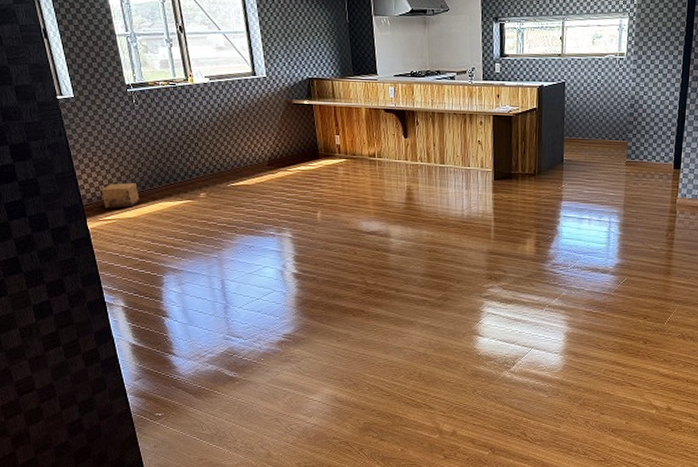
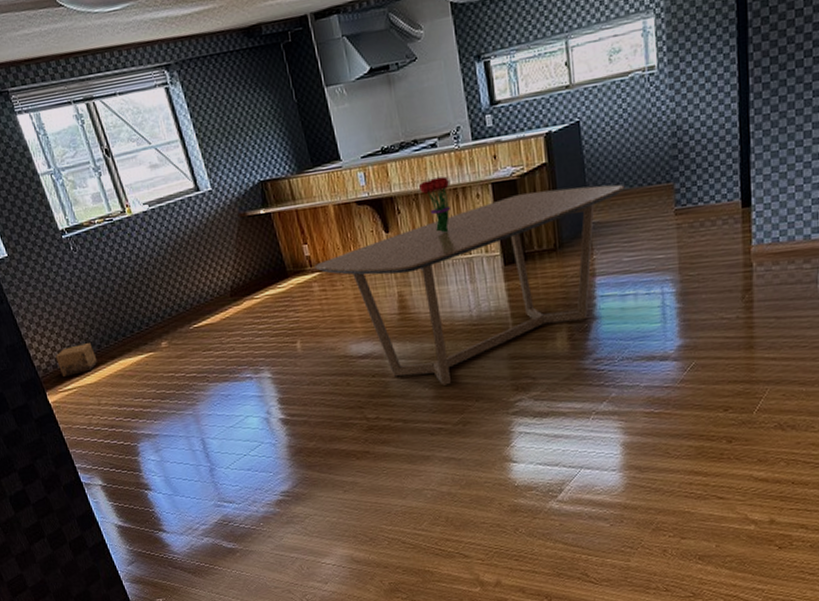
dining table: none [342,128,592,266] -> present [315,184,625,386]
bouquet: none [435,103,461,147] -> present [418,176,450,233]

